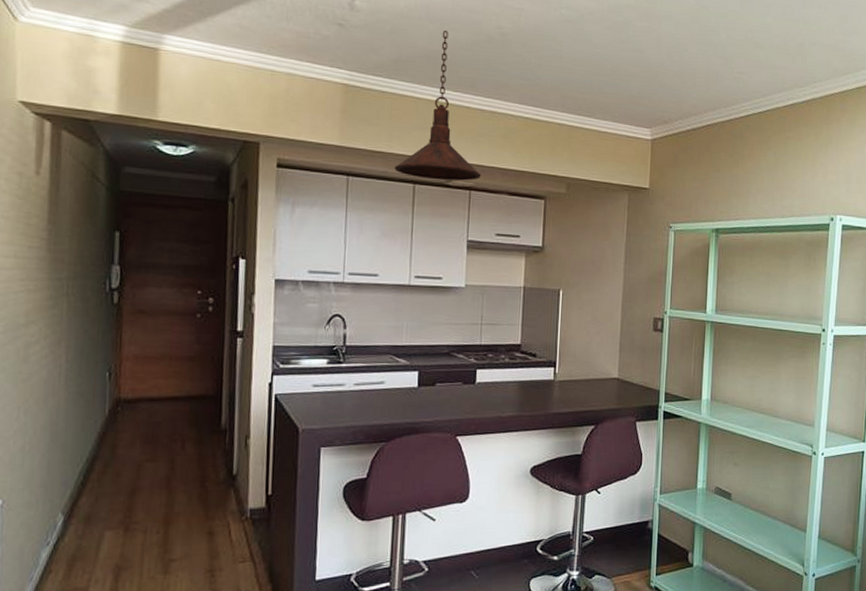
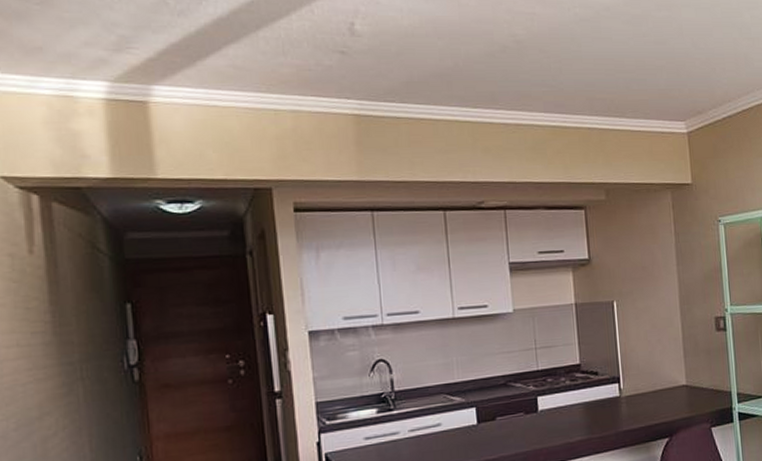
pendant light: present [394,29,481,181] -> none [420,44,514,204]

